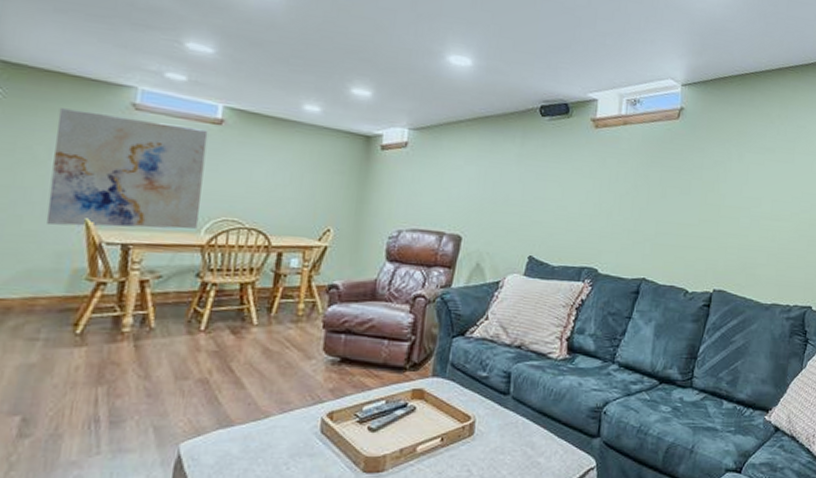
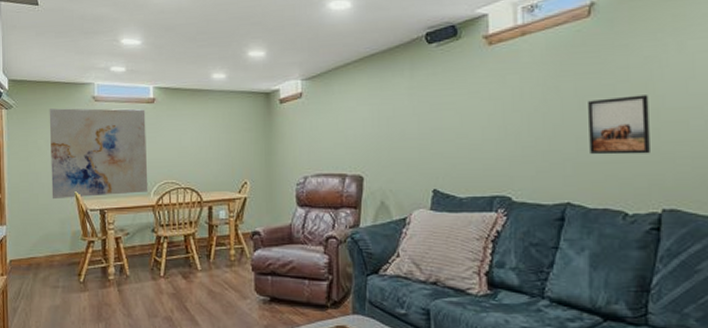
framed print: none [665,191,714,242] -> present [588,95,650,155]

